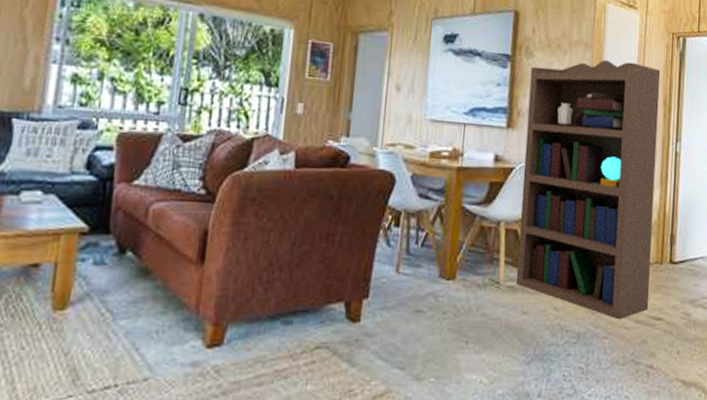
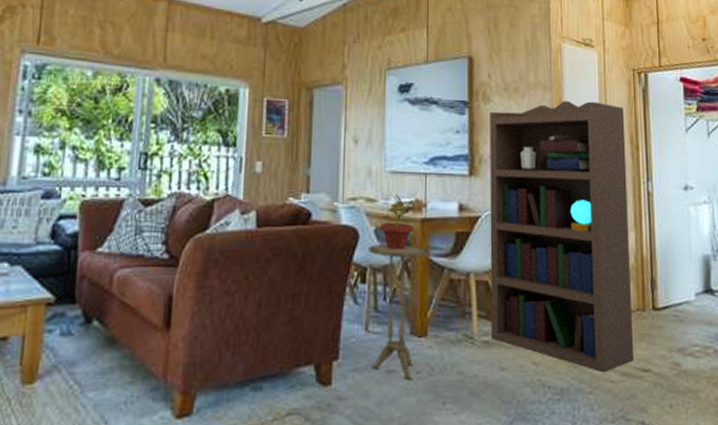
side table: none [400,190,464,320] -> present [368,244,430,380]
potted plant: none [416,143,453,197] -> present [380,195,416,251]

